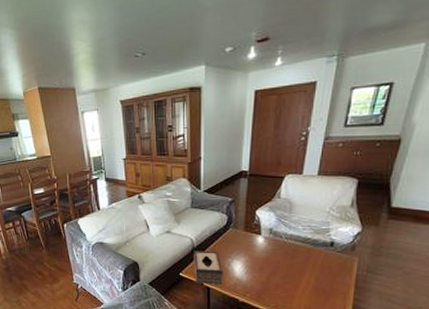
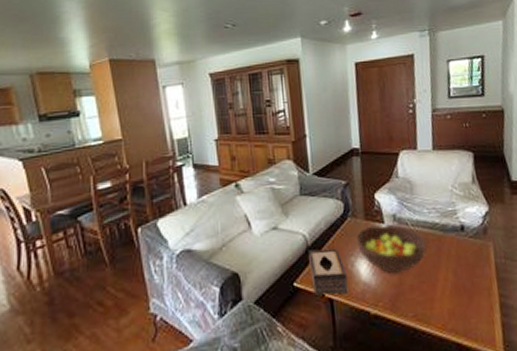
fruit bowl: none [234,236,297,275] -> present [355,224,427,274]

